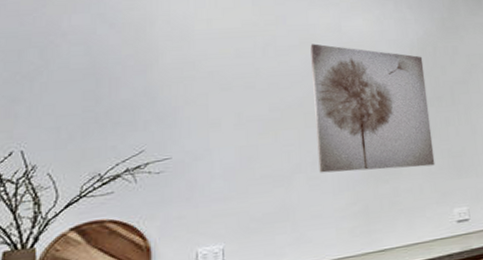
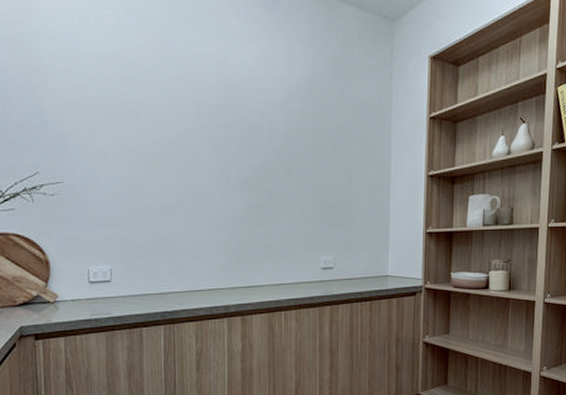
wall art: present [310,43,435,173] -> none [194,75,308,214]

